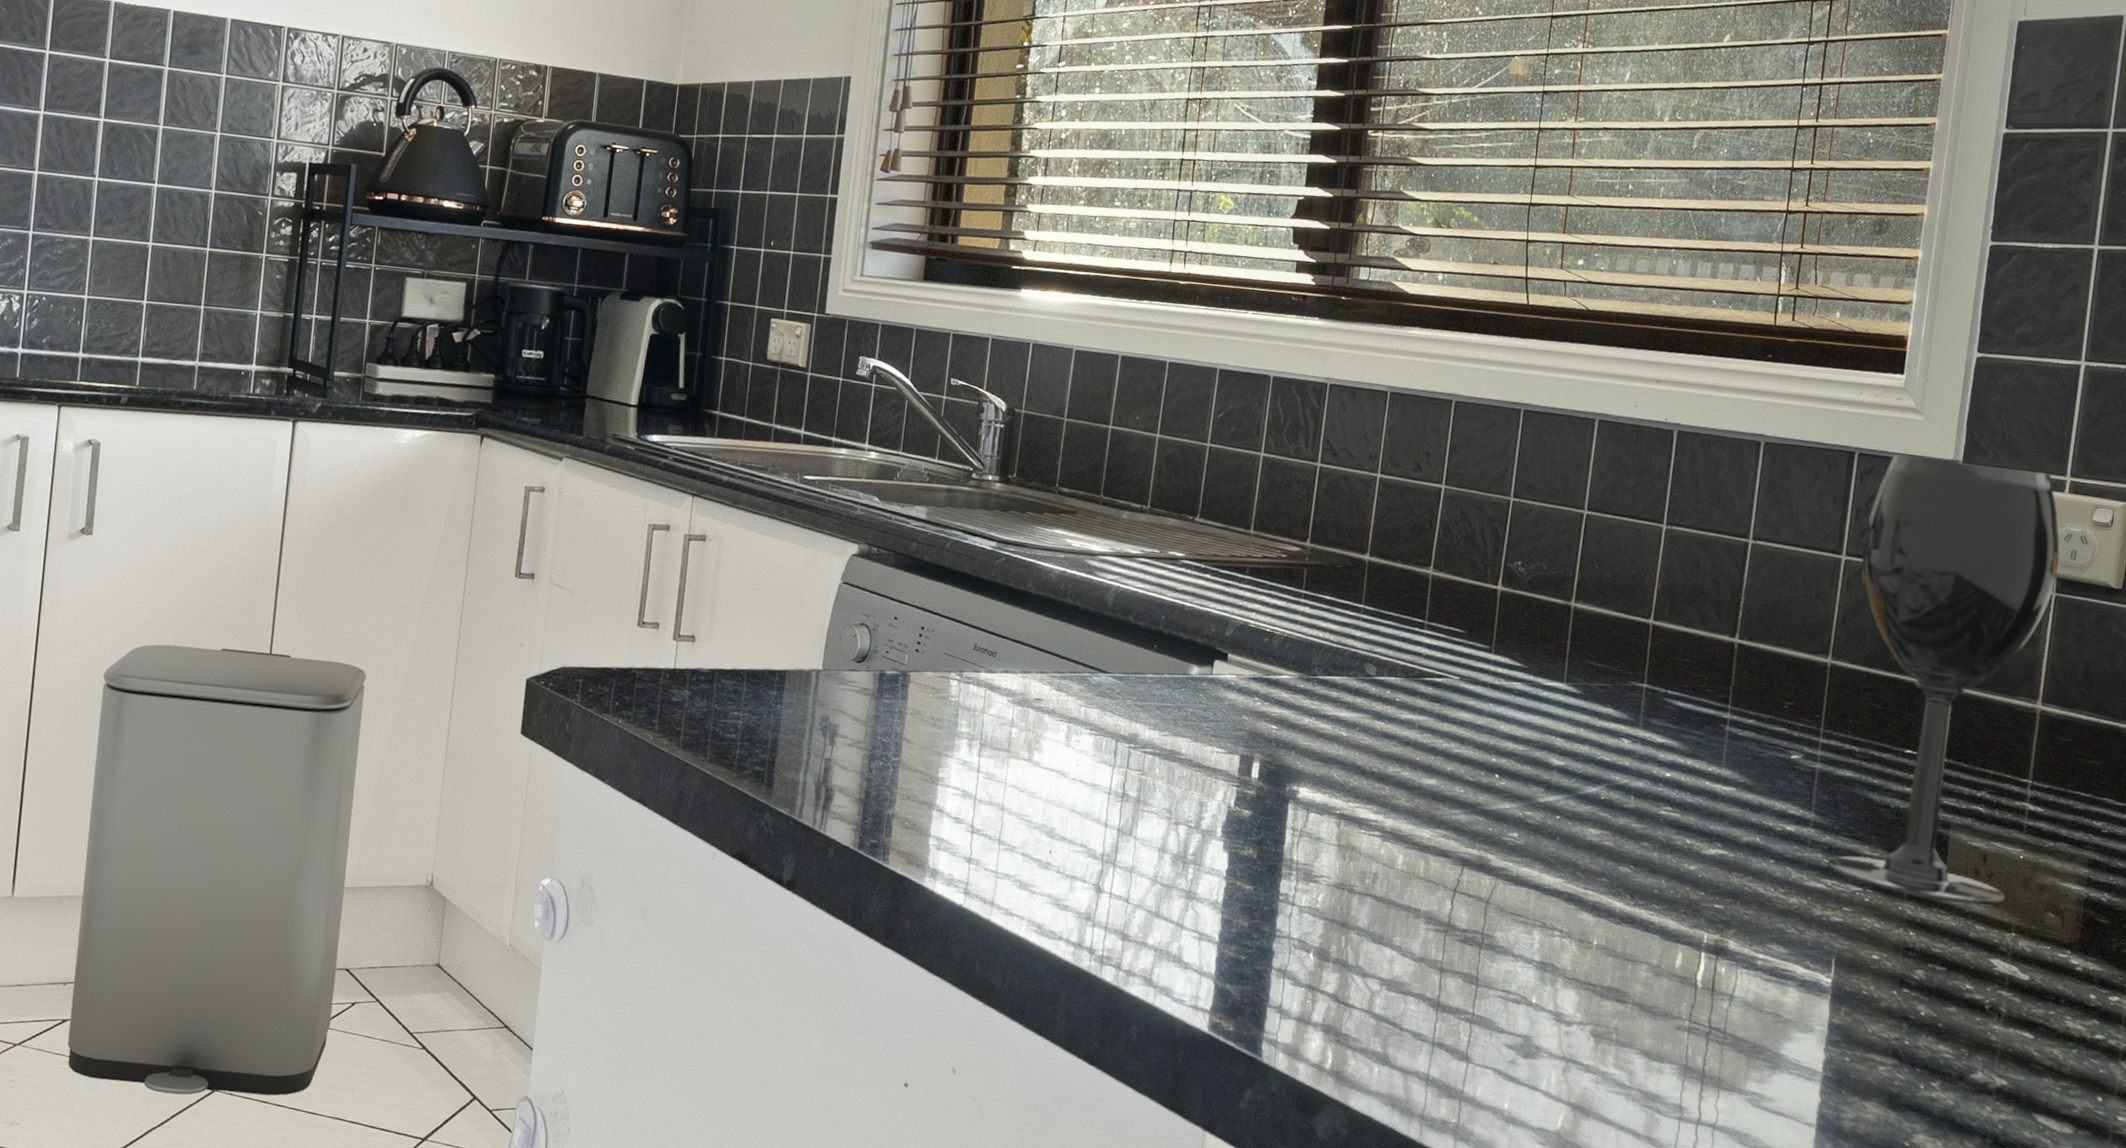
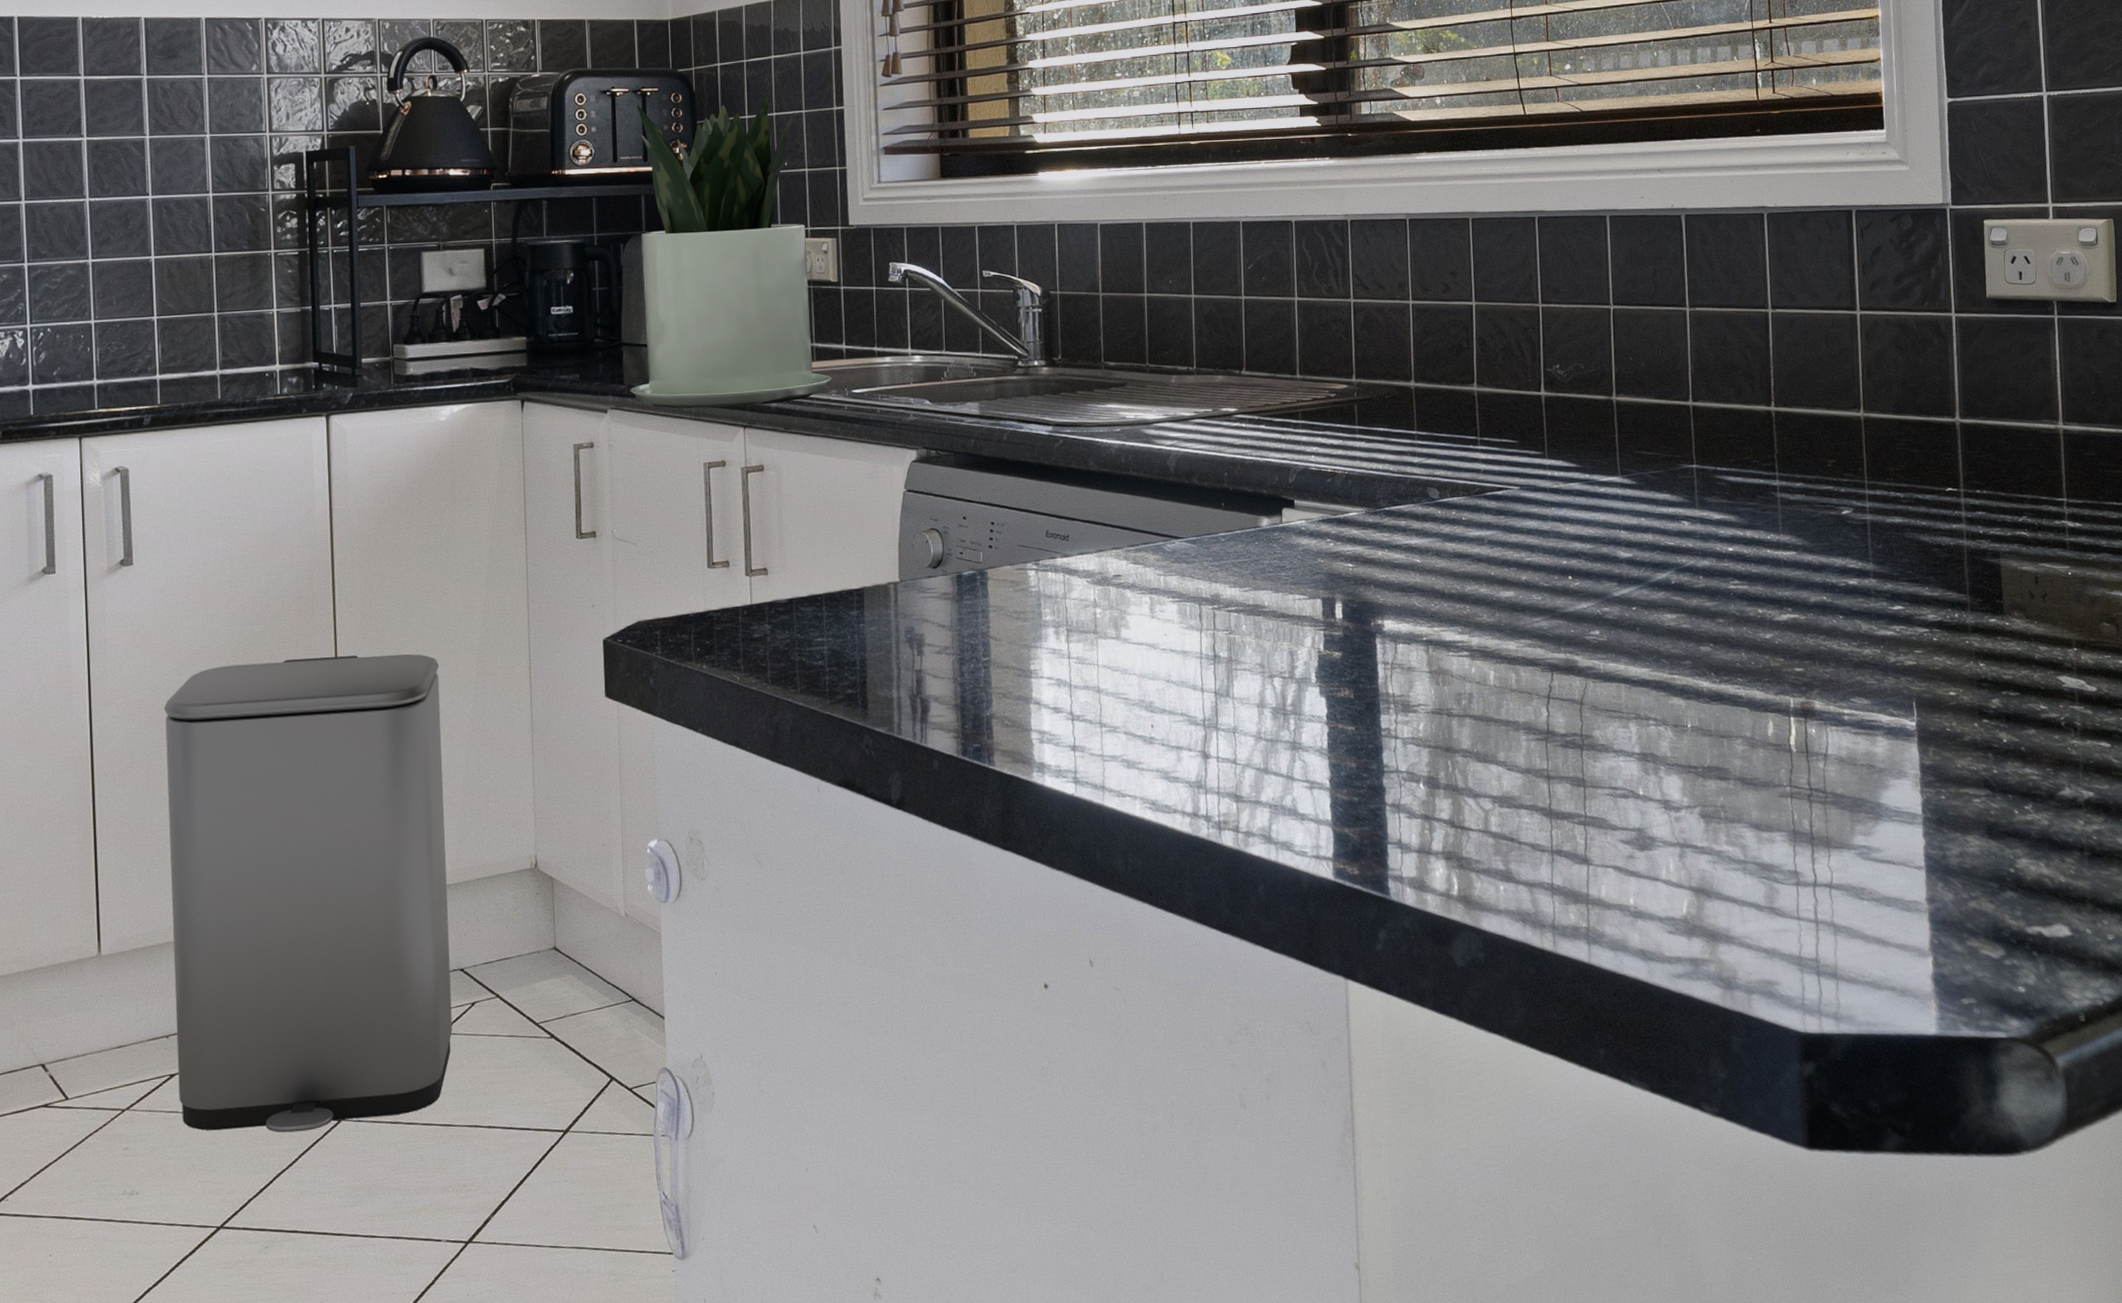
planter: none [587,163,788,478] -> present [630,94,832,409]
wine glass: present [1826,454,2060,905] -> none [1873,202,2062,628]

